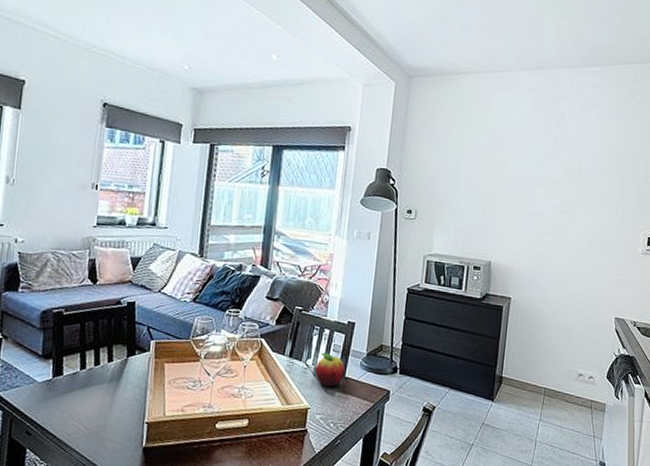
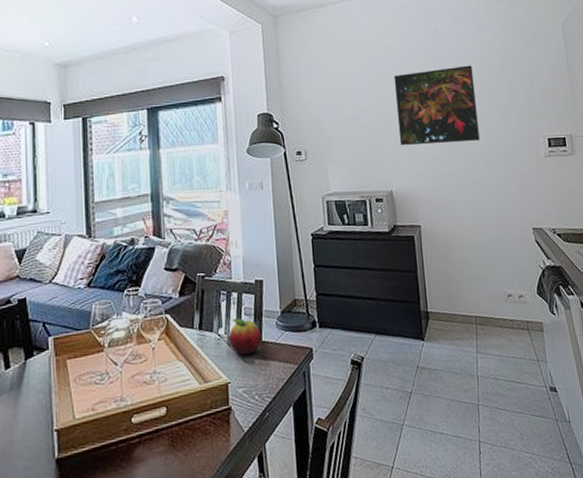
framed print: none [506,152,591,229] -> present [393,65,480,146]

